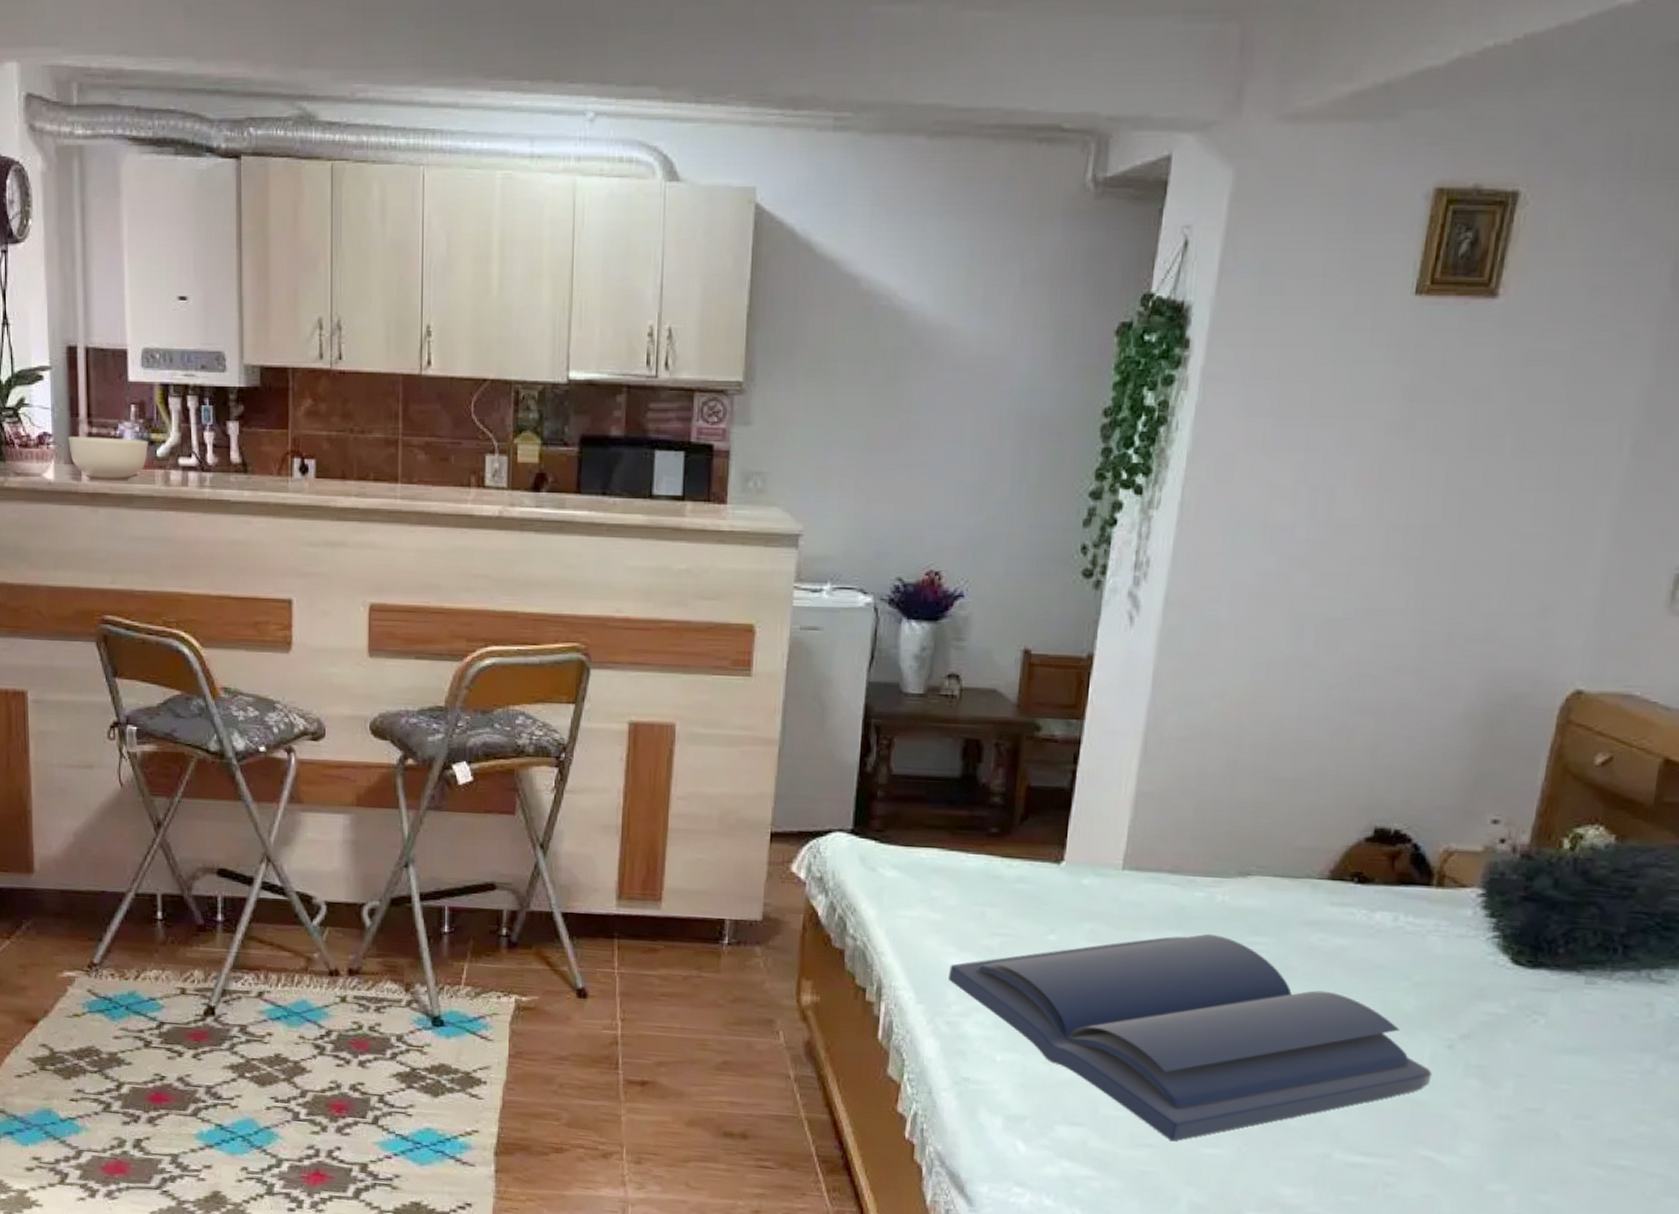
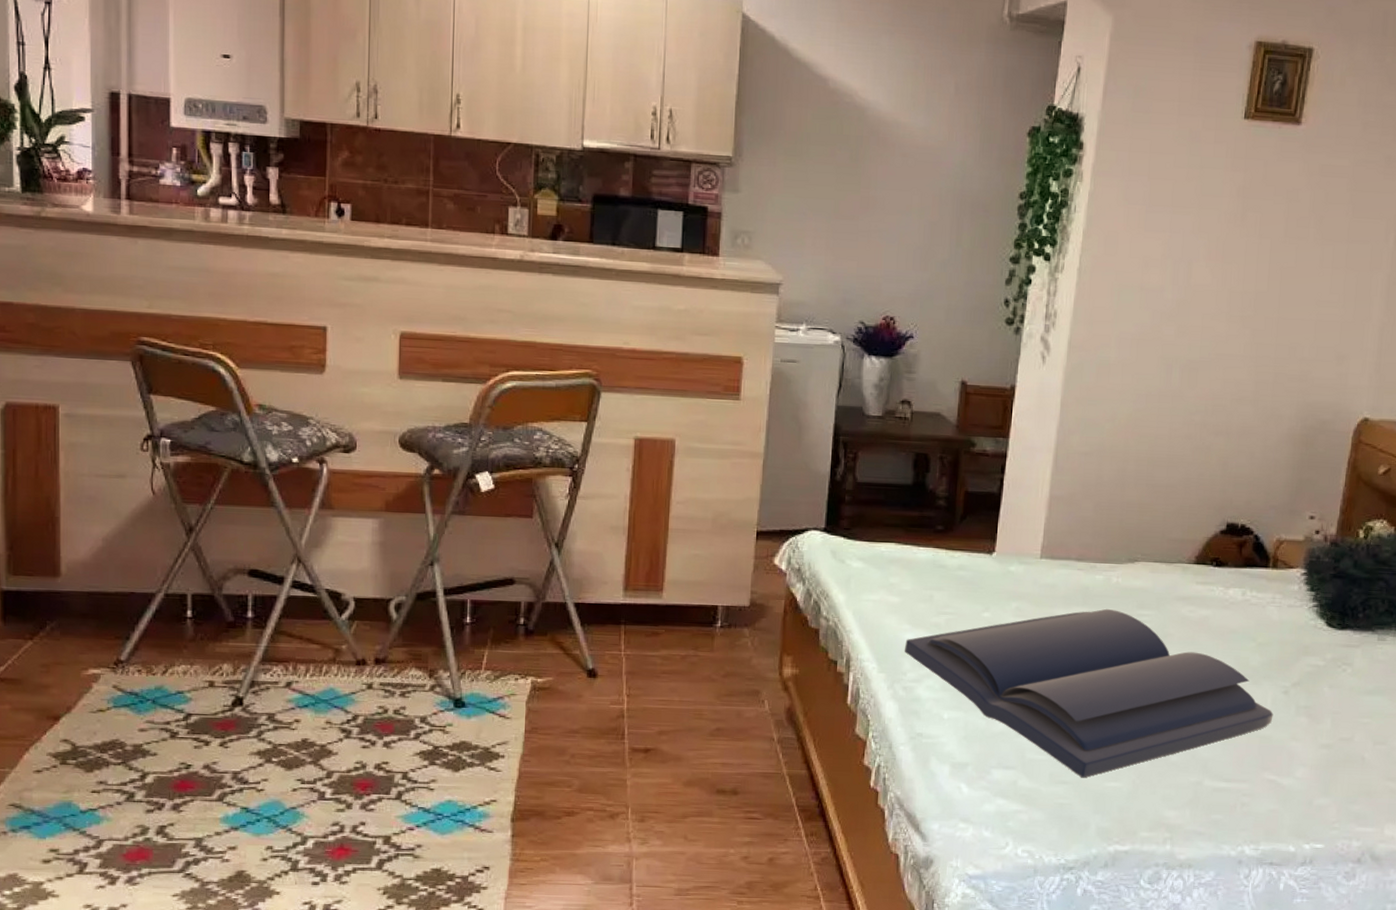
bowl: present [67,436,148,481] -> none [107,173,189,216]

